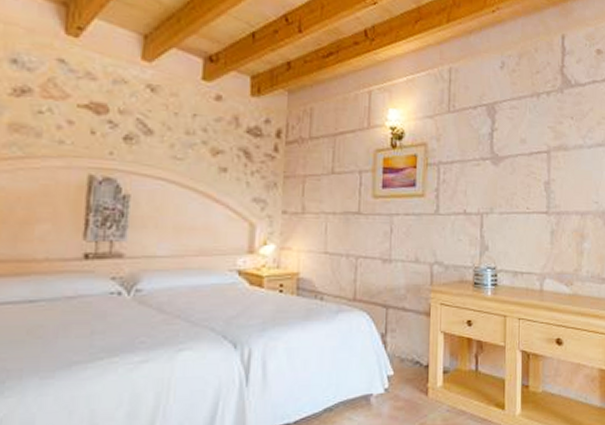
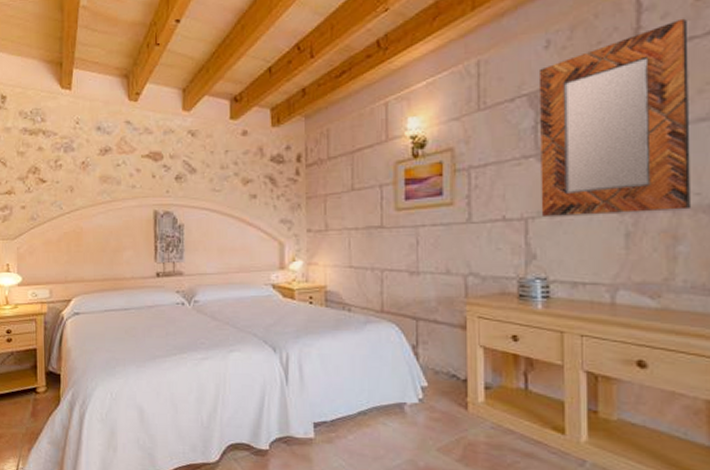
home mirror: none [493,65,593,214] -> present [538,18,690,218]

